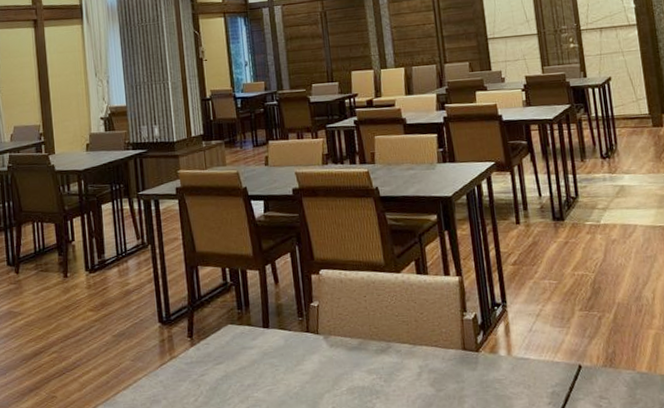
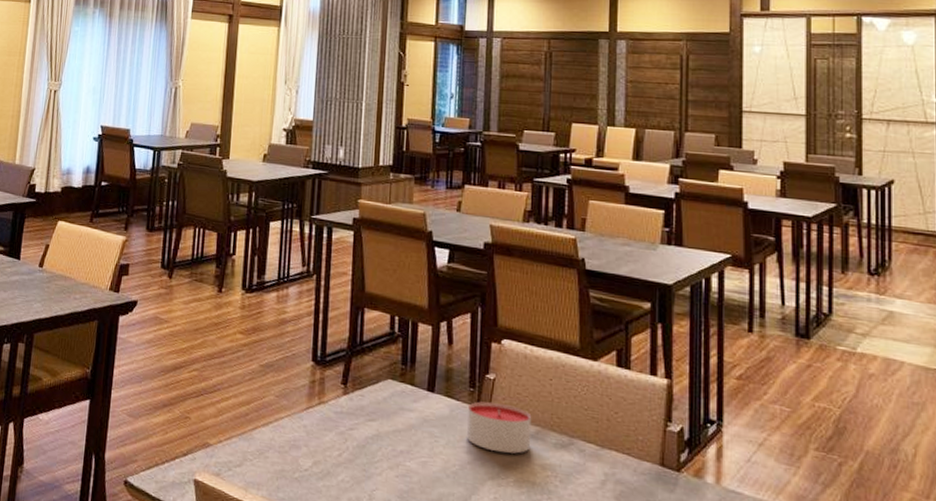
candle: none [298,325,357,368] -> present [466,401,532,454]

